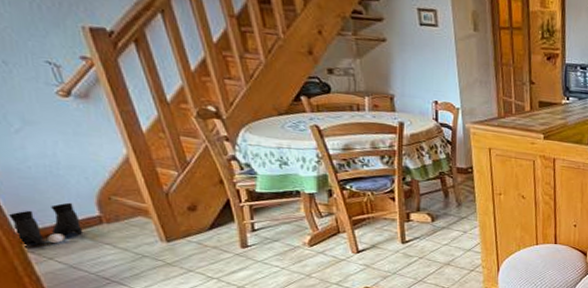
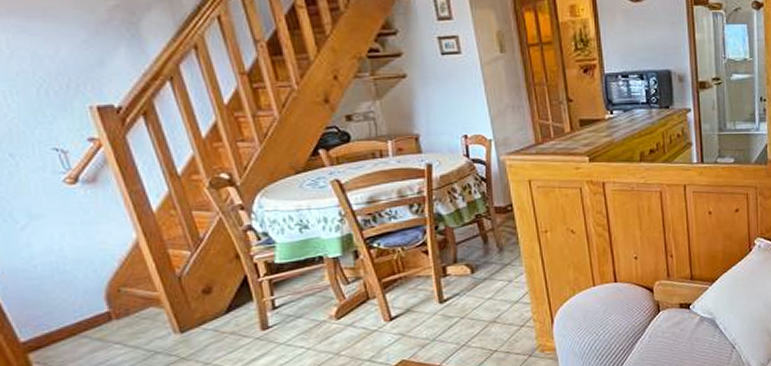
boots: present [9,202,84,245] -> none [14,300,92,354]

